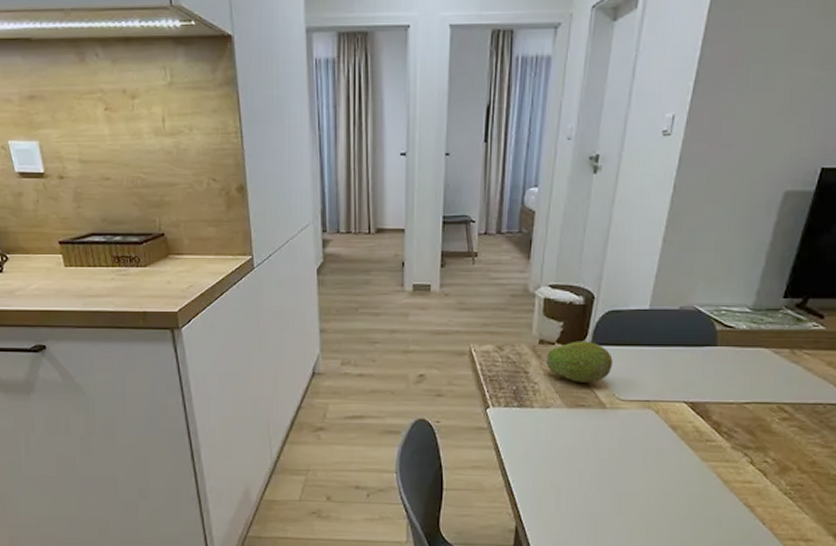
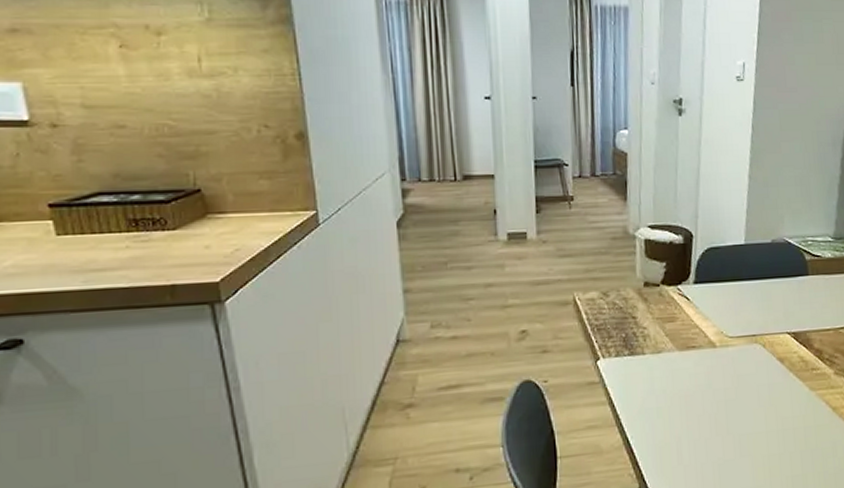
fruit: present [545,341,613,384] -> none [652,279,718,324]

